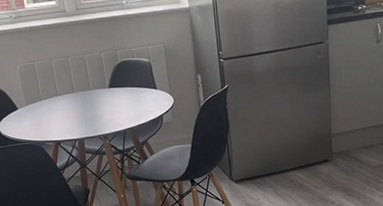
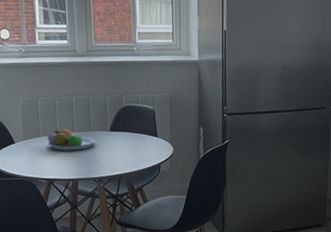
fruit bowl: none [48,89,96,112] -> present [47,128,95,151]

